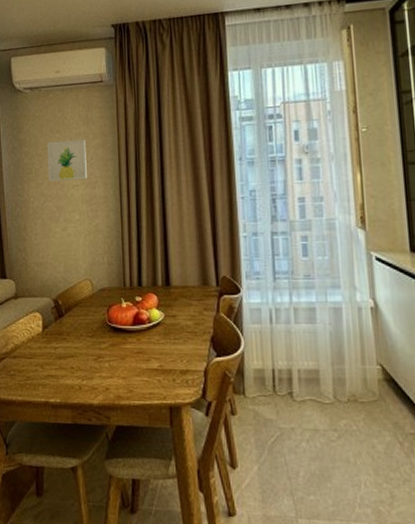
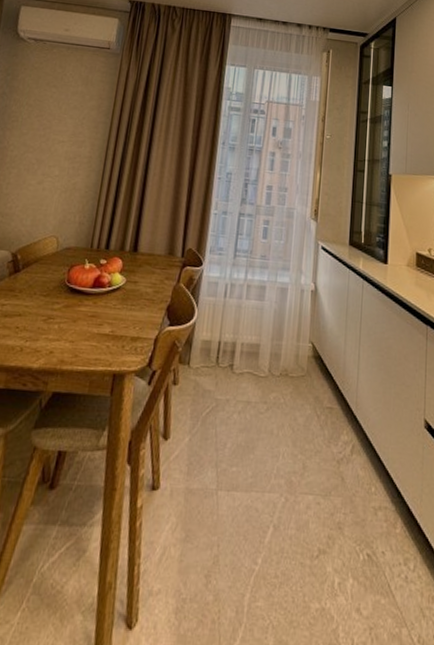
wall art: present [47,139,87,181] -> none [34,94,82,137]

